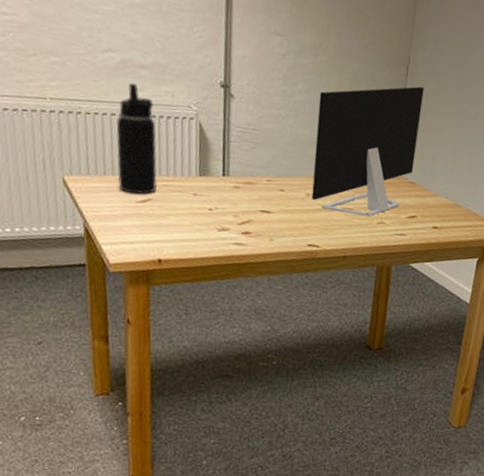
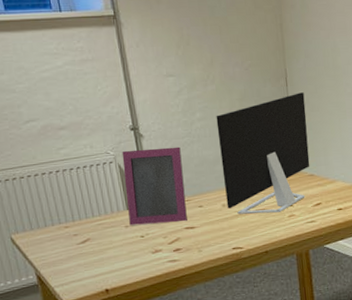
water bottle: present [116,83,157,195] -> none [47,143,92,238]
picture frame: none [199,109,273,204] -> present [122,147,187,226]

